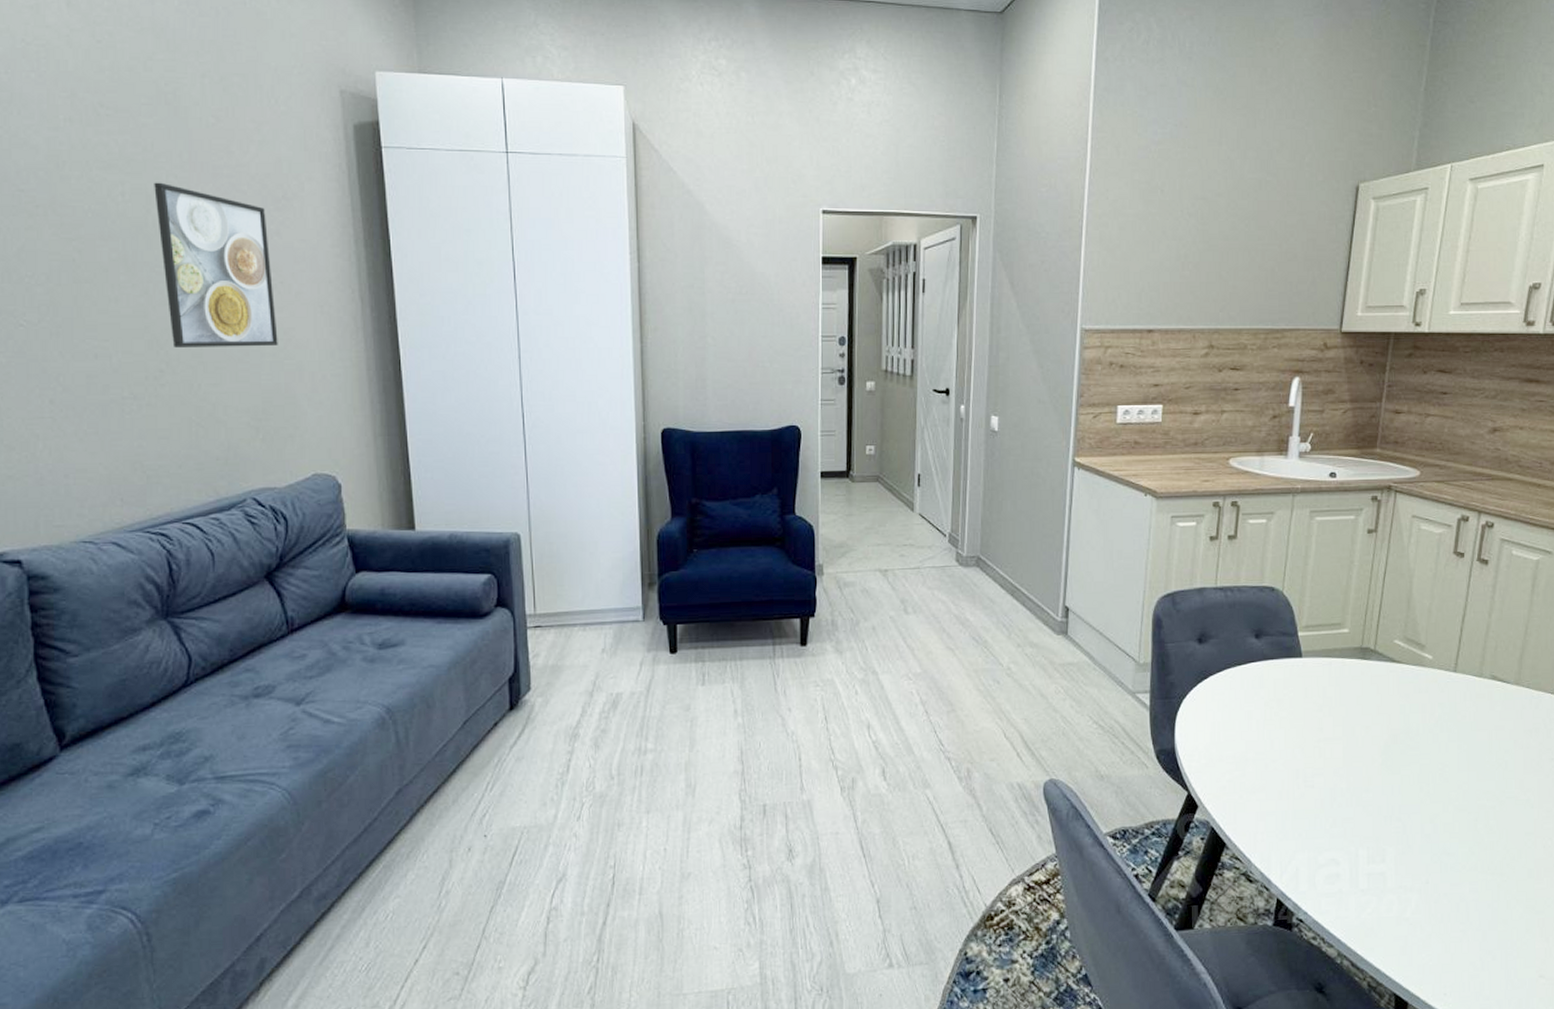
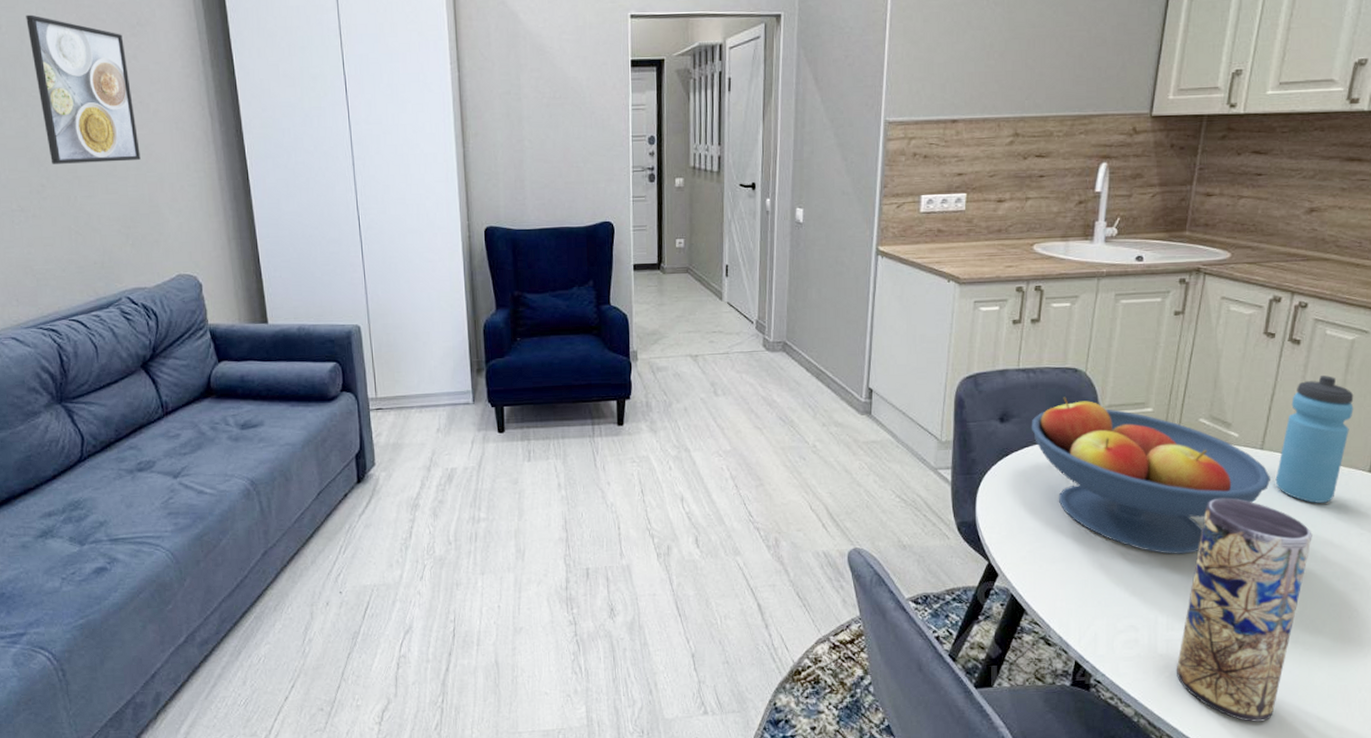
fruit bowl: none [1229,616,1465,782] -> present [1031,397,1271,554]
vase: none [1377,722,1506,960] -> present [1176,498,1312,722]
water bottle: none [1469,596,1541,728] -> present [1275,376,1354,503]

